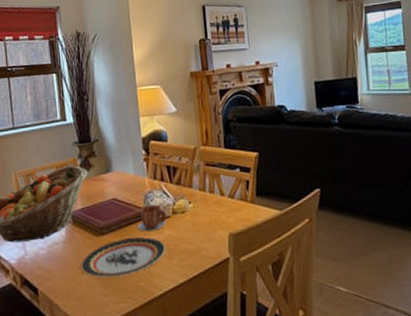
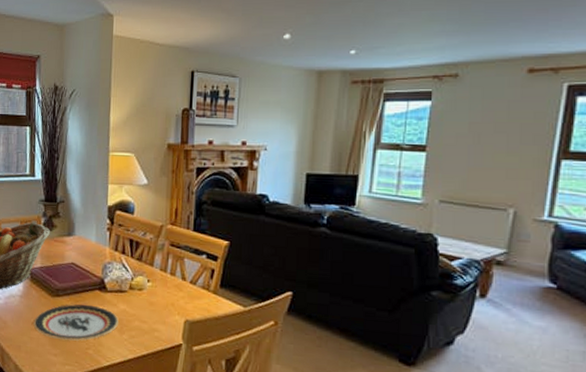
mug: present [137,204,167,232] -> none [92,276,124,303]

